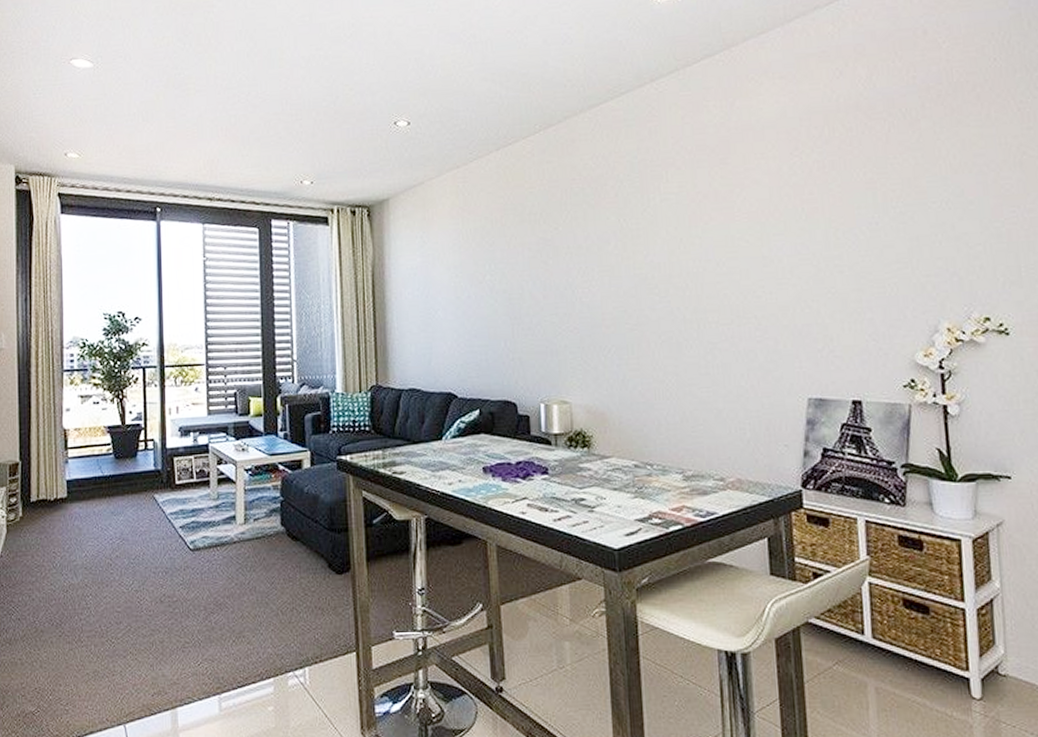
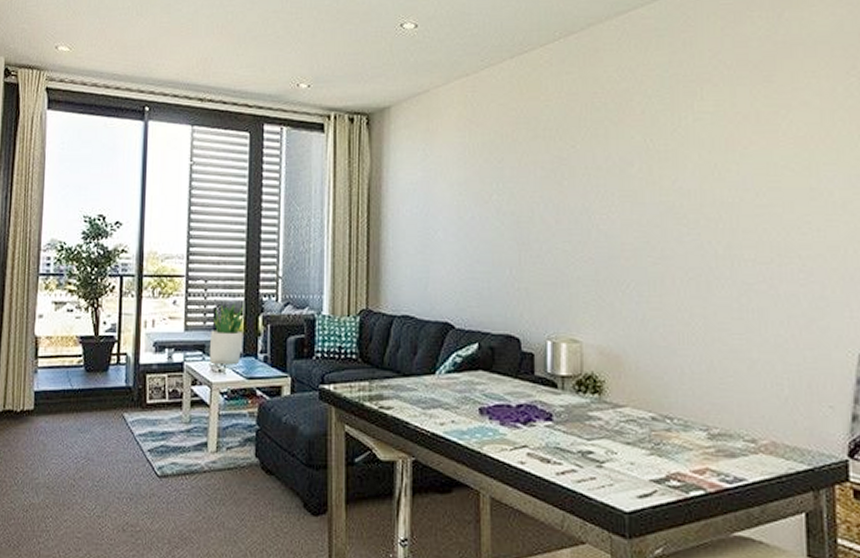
planter: none [232,386,264,444] -> present [210,303,246,365]

